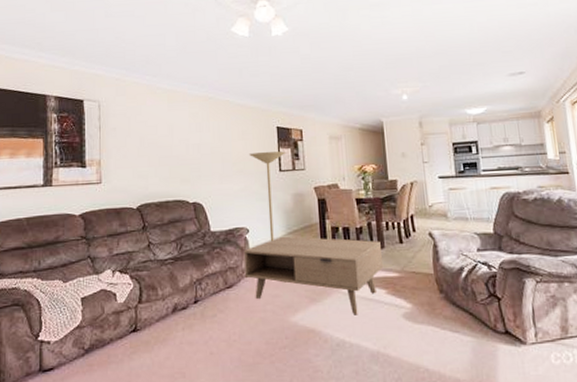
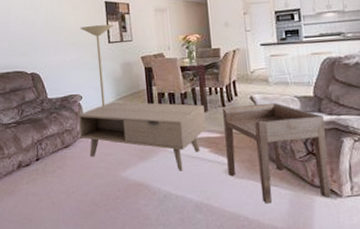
side table: none [400,239,515,353] -> present [223,102,331,204]

